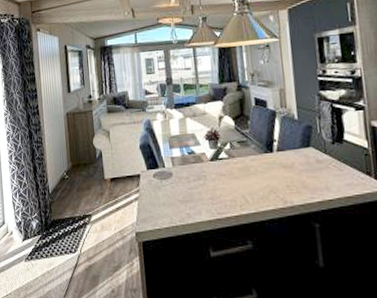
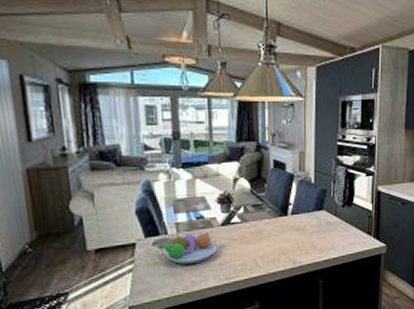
fruit bowl: none [157,167,209,197] -> present [158,233,218,265]

